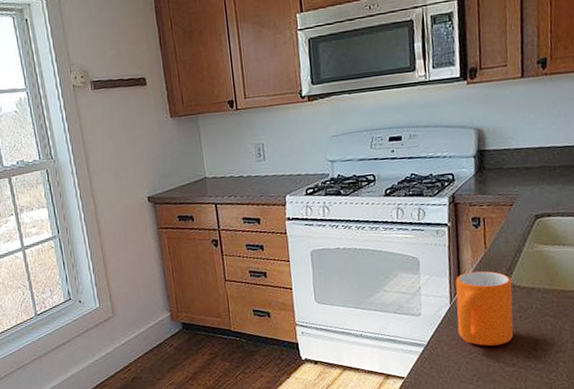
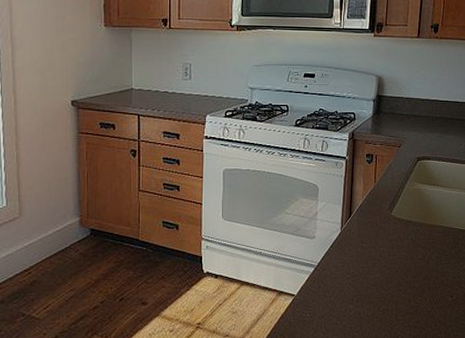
mug: present [455,270,514,346] -> none [345,202,394,271]

